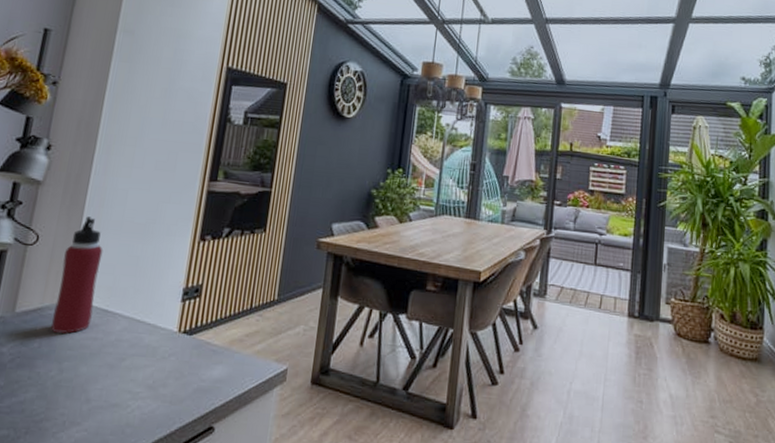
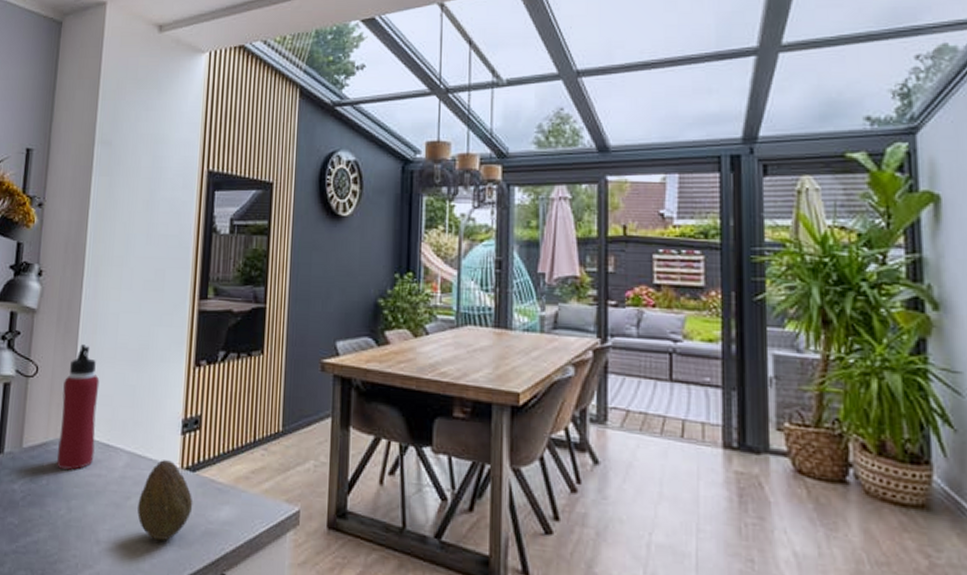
fruit: none [131,324,188,399] -> present [137,460,193,542]

